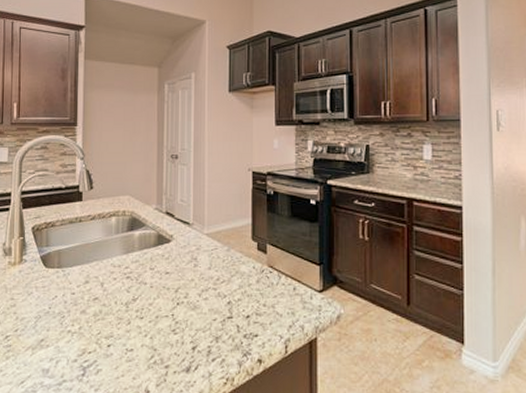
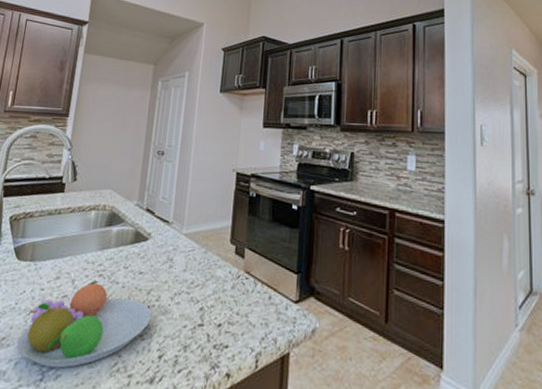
fruit bowl: none [56,283,181,364] -> present [17,281,152,368]

